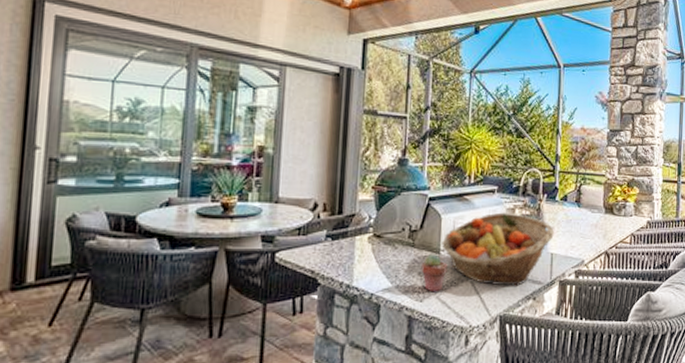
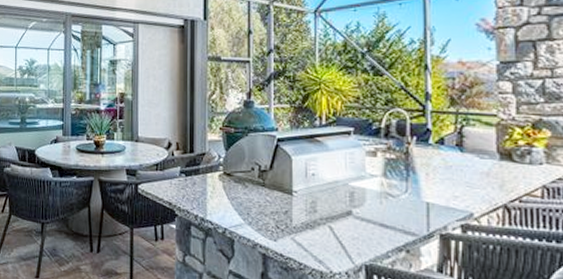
potted succulent: present [421,254,447,292] -> none [273,195,301,233]
fruit basket: present [441,212,554,286] -> none [294,155,429,236]

